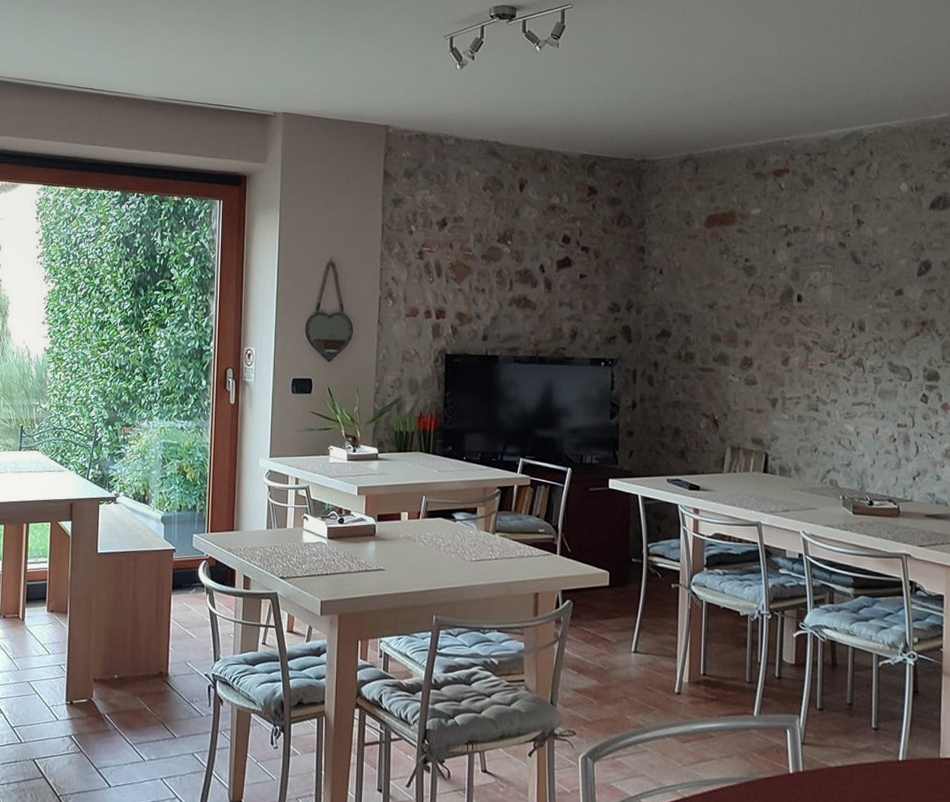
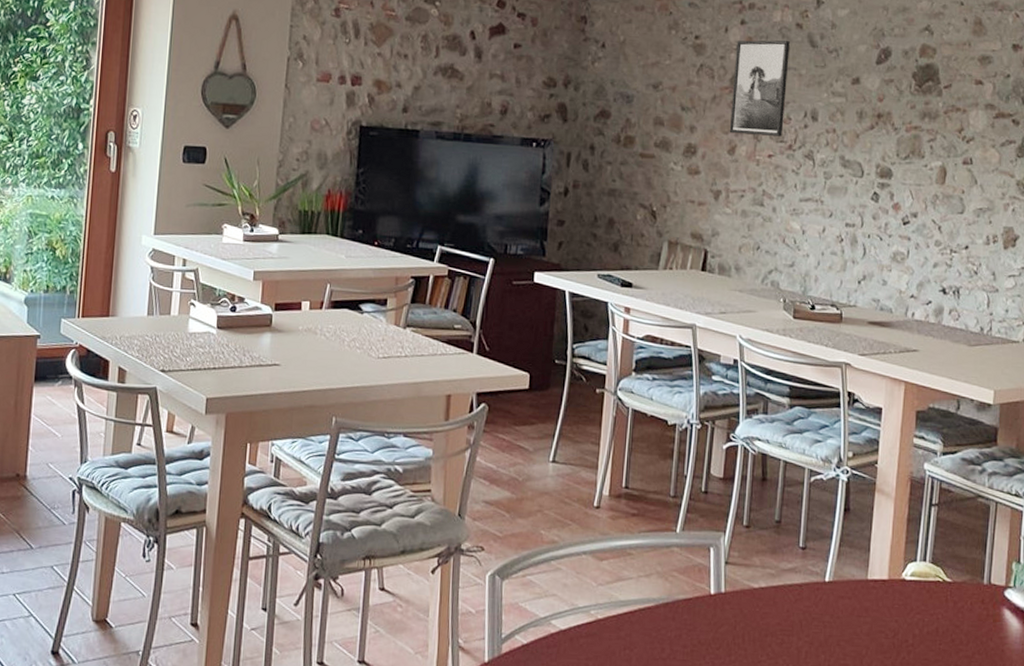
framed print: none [782,258,834,347] -> present [729,40,790,137]

